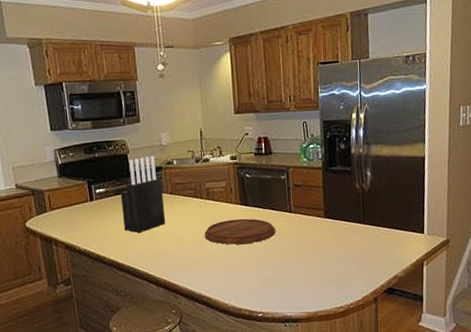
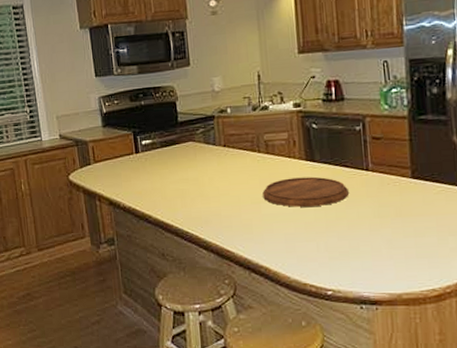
knife block: present [120,156,166,233] -> none [167,103,218,191]

